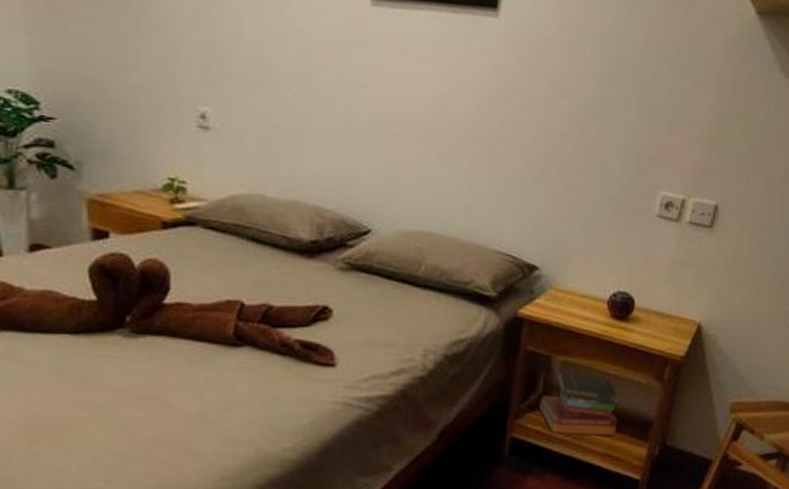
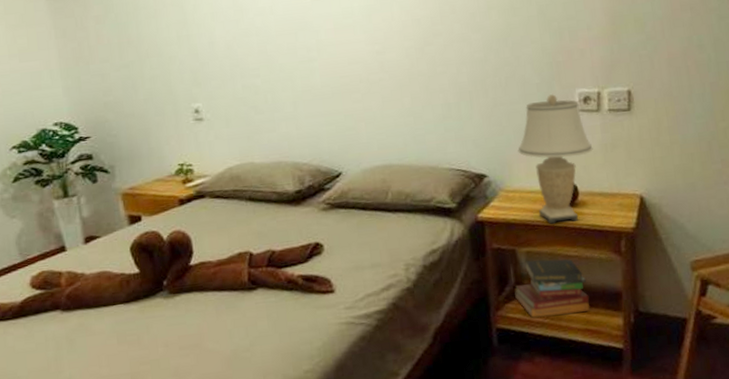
table lamp: none [579,191,662,338] -> present [518,94,593,224]

